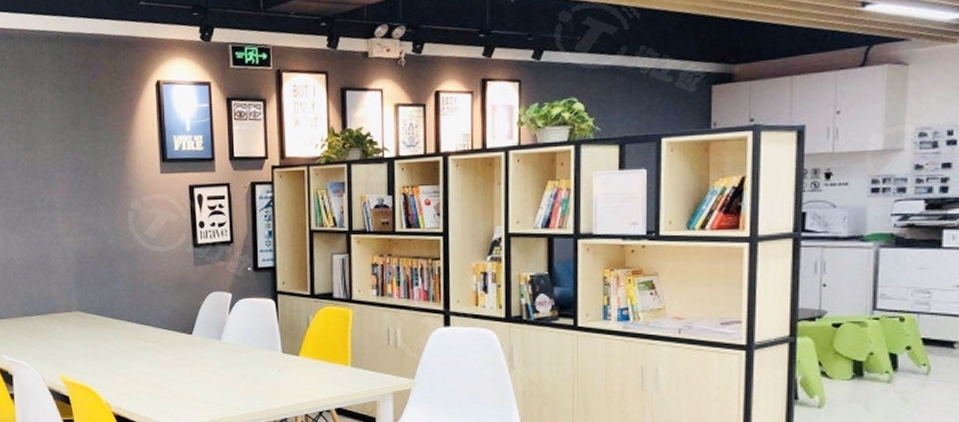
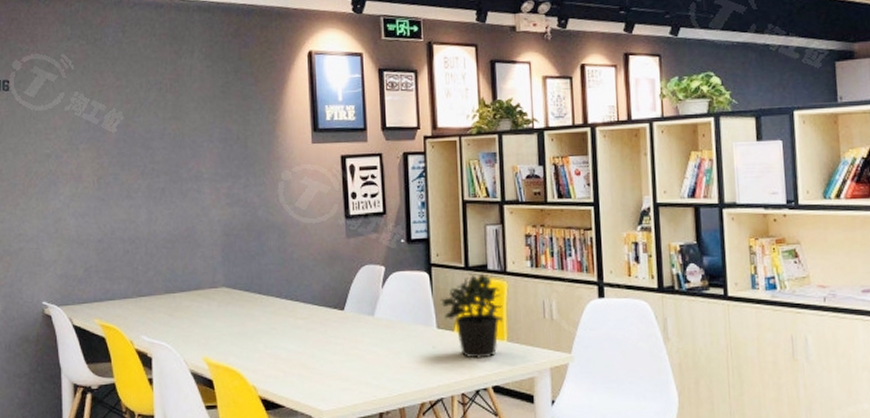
potted plant: none [286,301,348,382] -> present [440,273,504,359]

